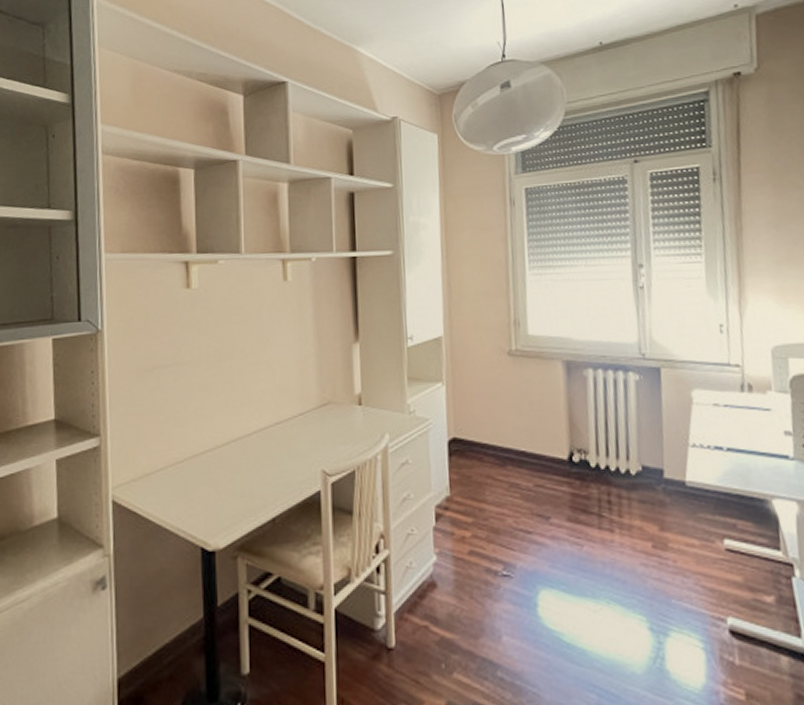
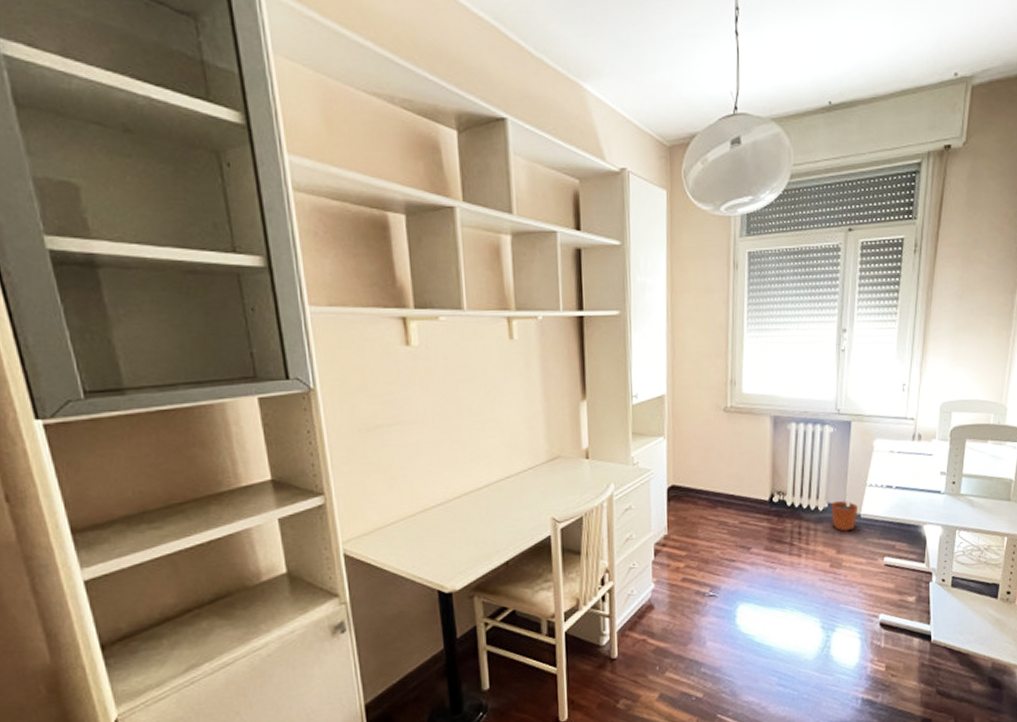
plant pot: none [646,455,682,503] -> present [832,494,859,532]

